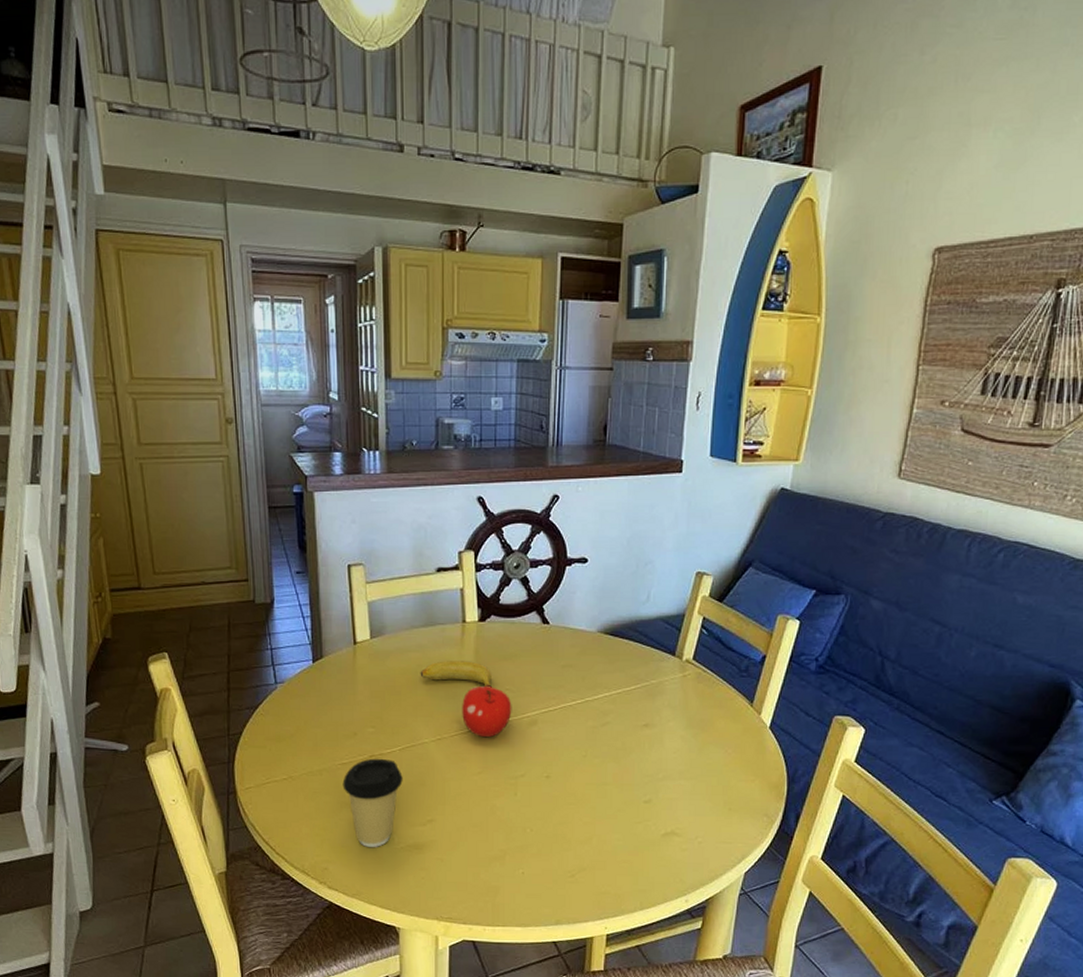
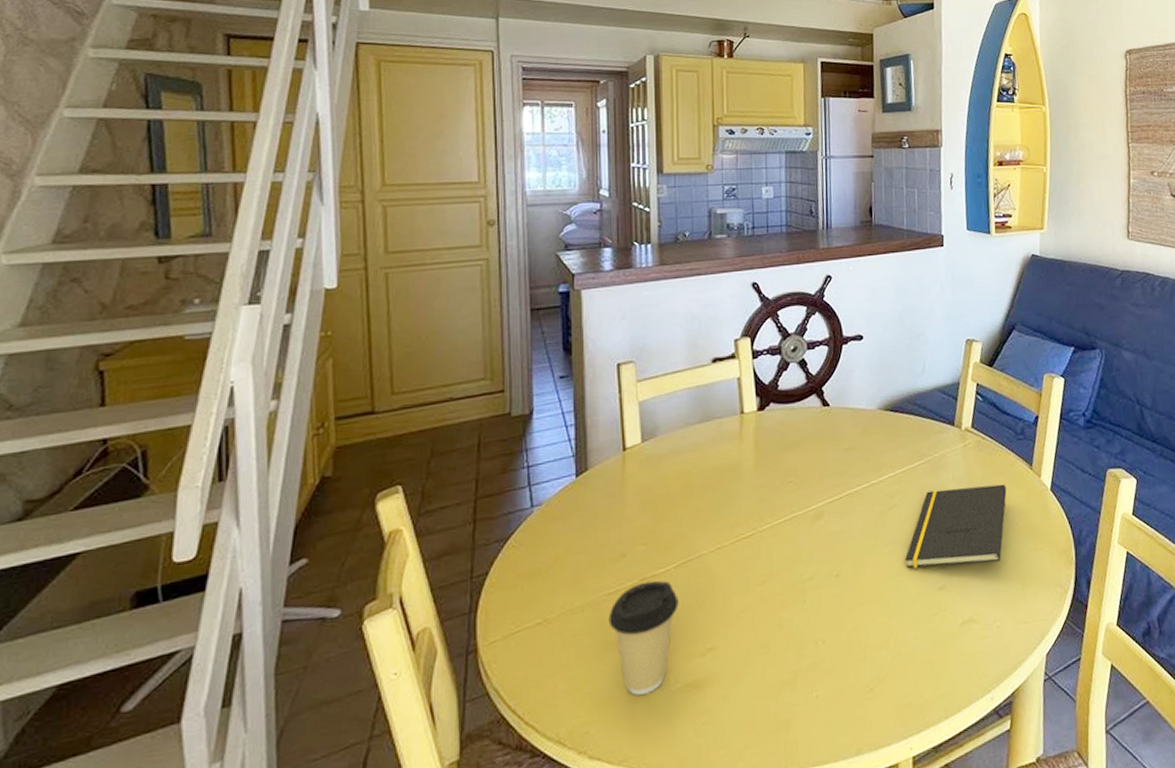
banana: present [420,661,492,688] -> none [696,455,774,483]
fruit: present [462,686,512,738] -> none [743,480,796,540]
notepad: none [614,714,723,786] -> present [905,484,1007,569]

